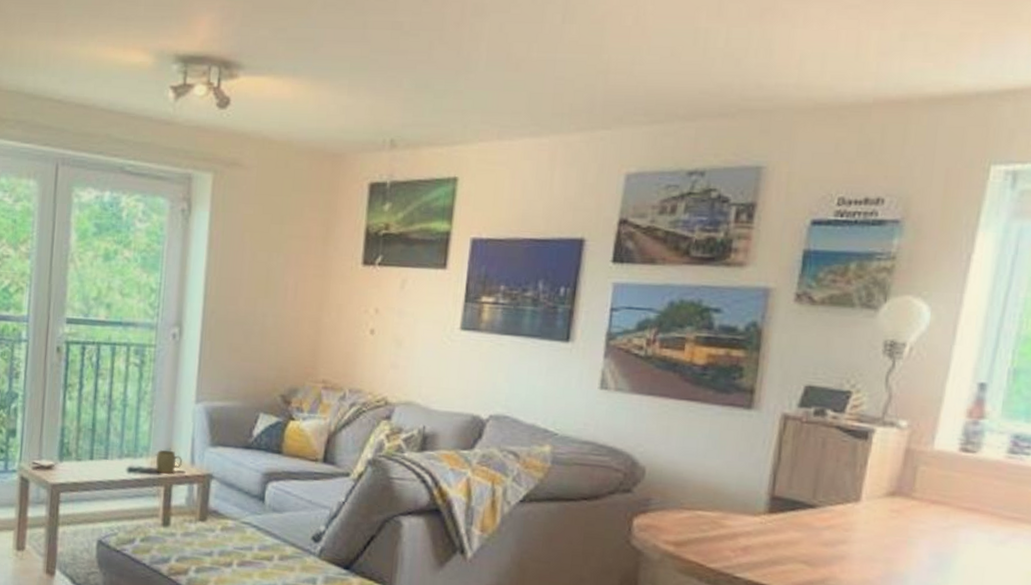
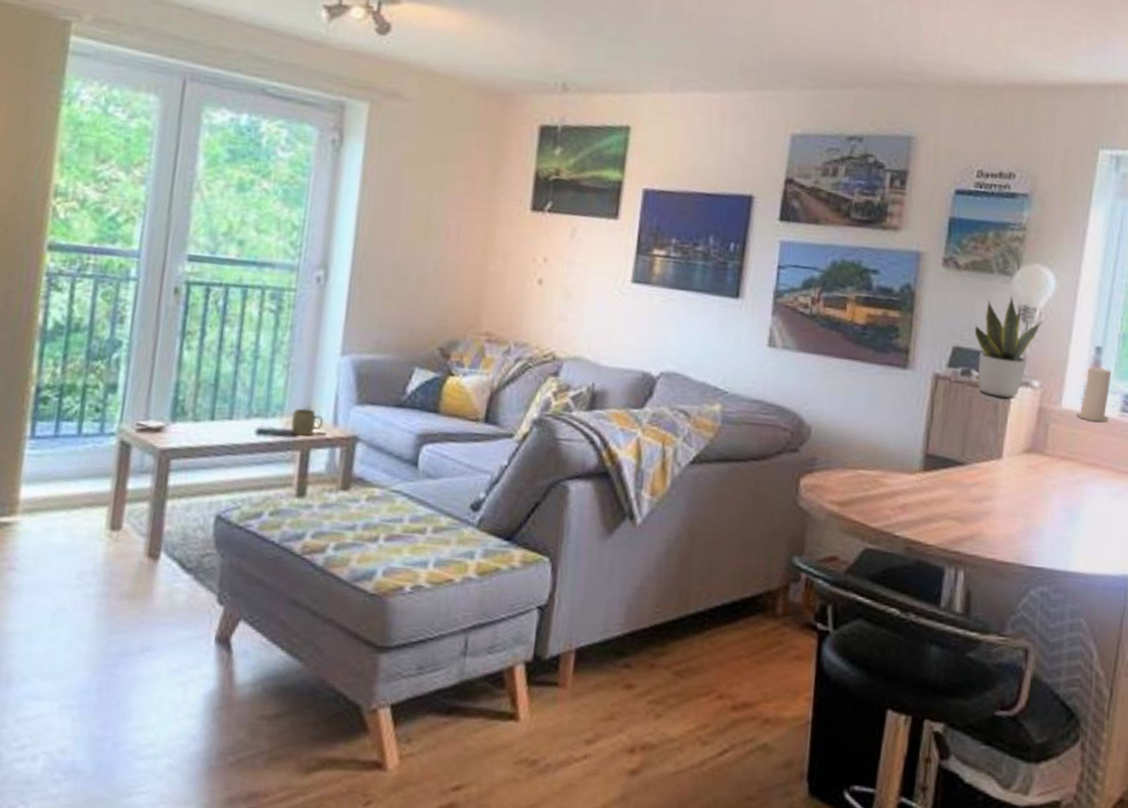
potted plant: none [830,330,913,439] -> present [974,295,1043,398]
candle: none [952,404,997,465] -> present [1076,366,1111,422]

